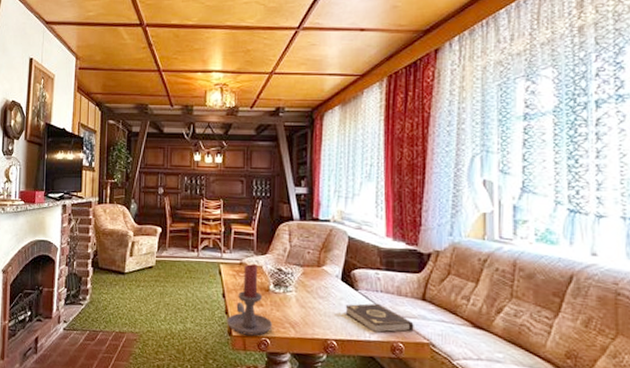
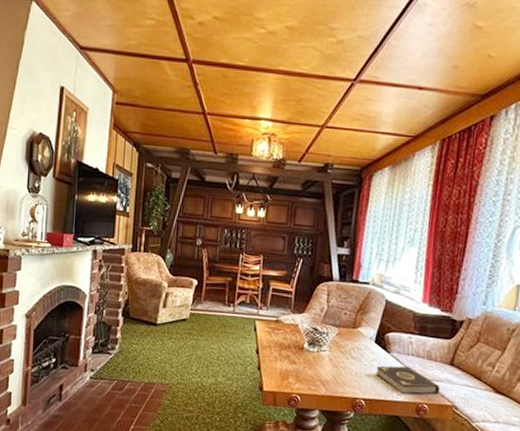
candle holder: present [227,264,272,336] -> none [258,322,304,392]

